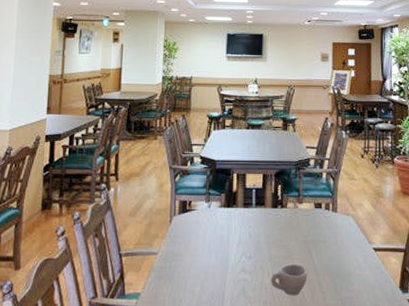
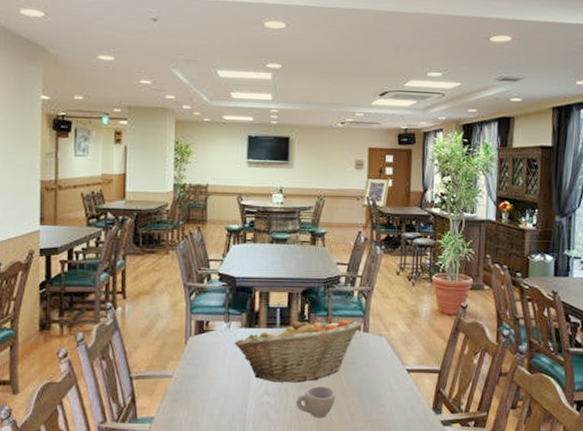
fruit basket: none [213,199,331,261] -> present [234,319,362,383]

